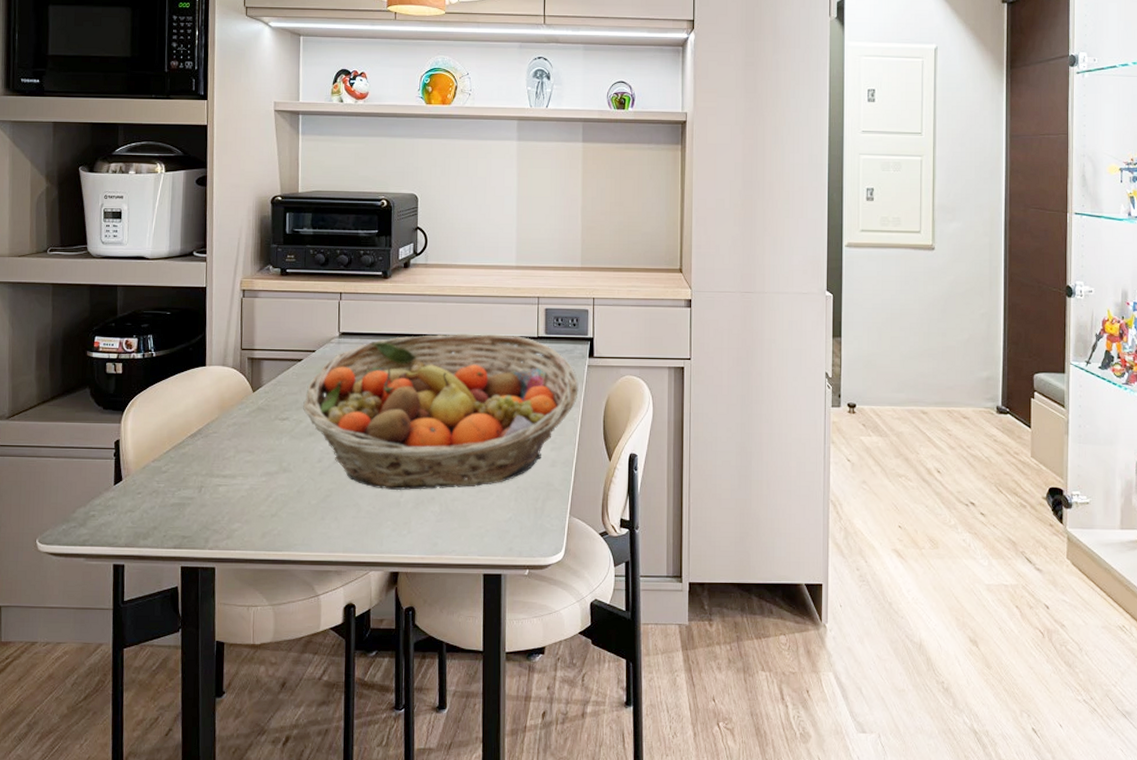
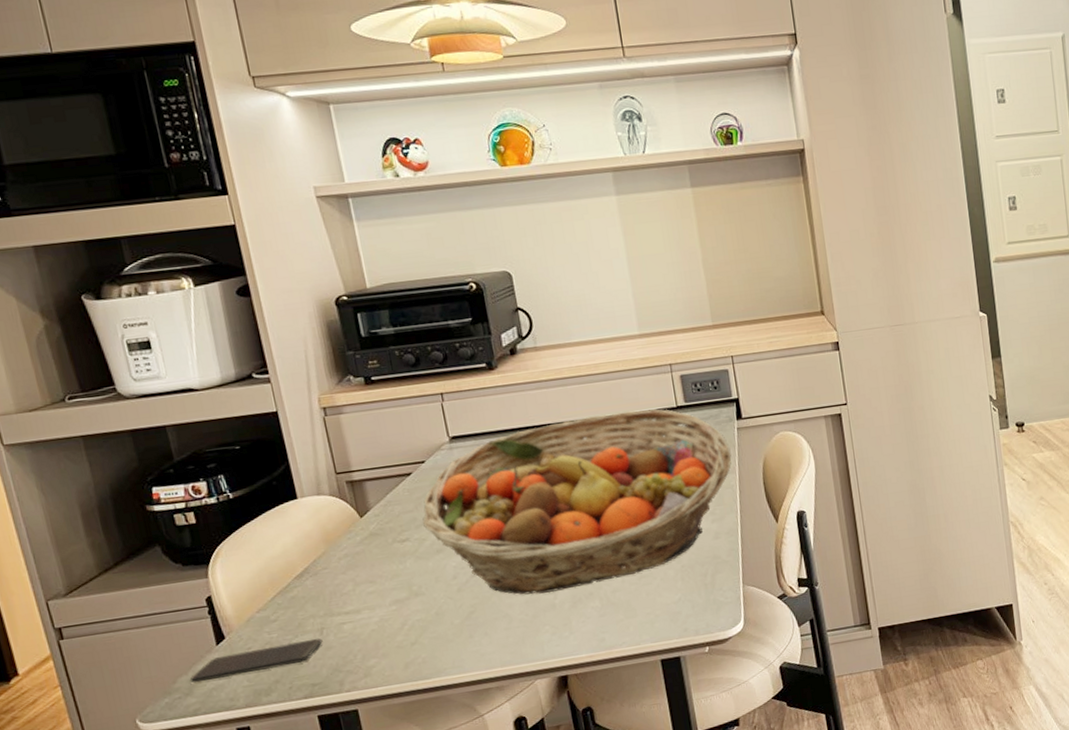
smartphone: none [86,494,200,516] -> present [189,637,323,683]

